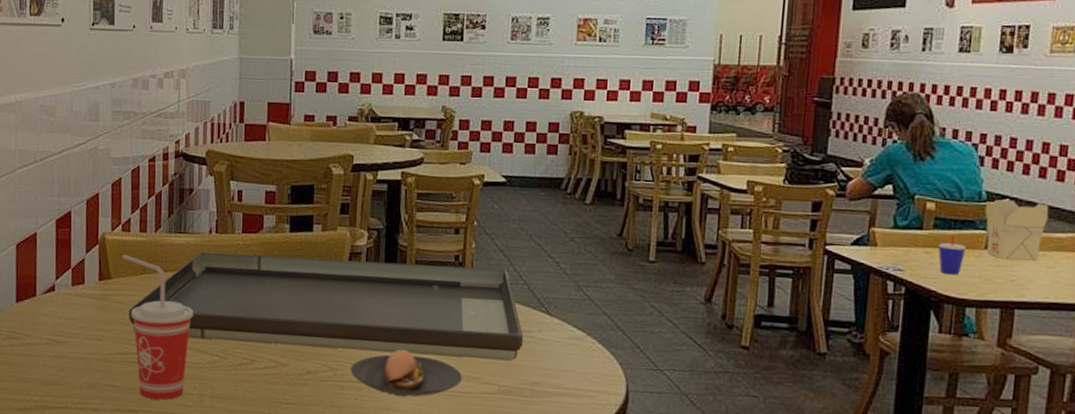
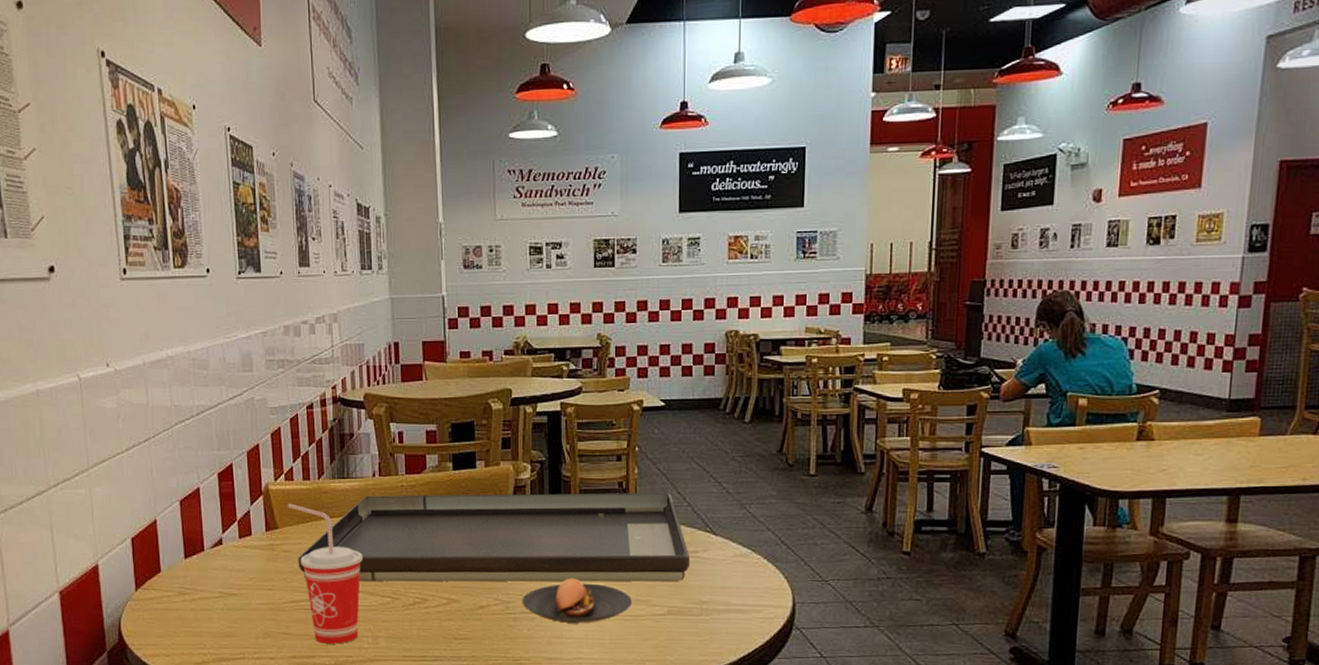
beverage cup: present [938,235,966,275] -> none [1090,429,1118,468]
takeout container: present [985,199,1049,261] -> none [1135,391,1198,451]

